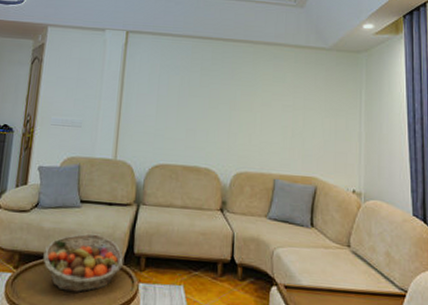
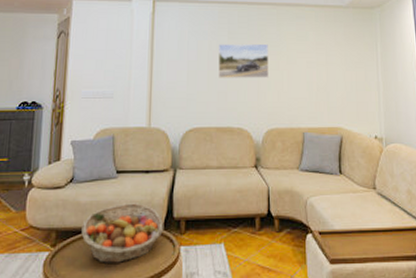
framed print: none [188,80,242,119] -> present [219,43,269,78]

